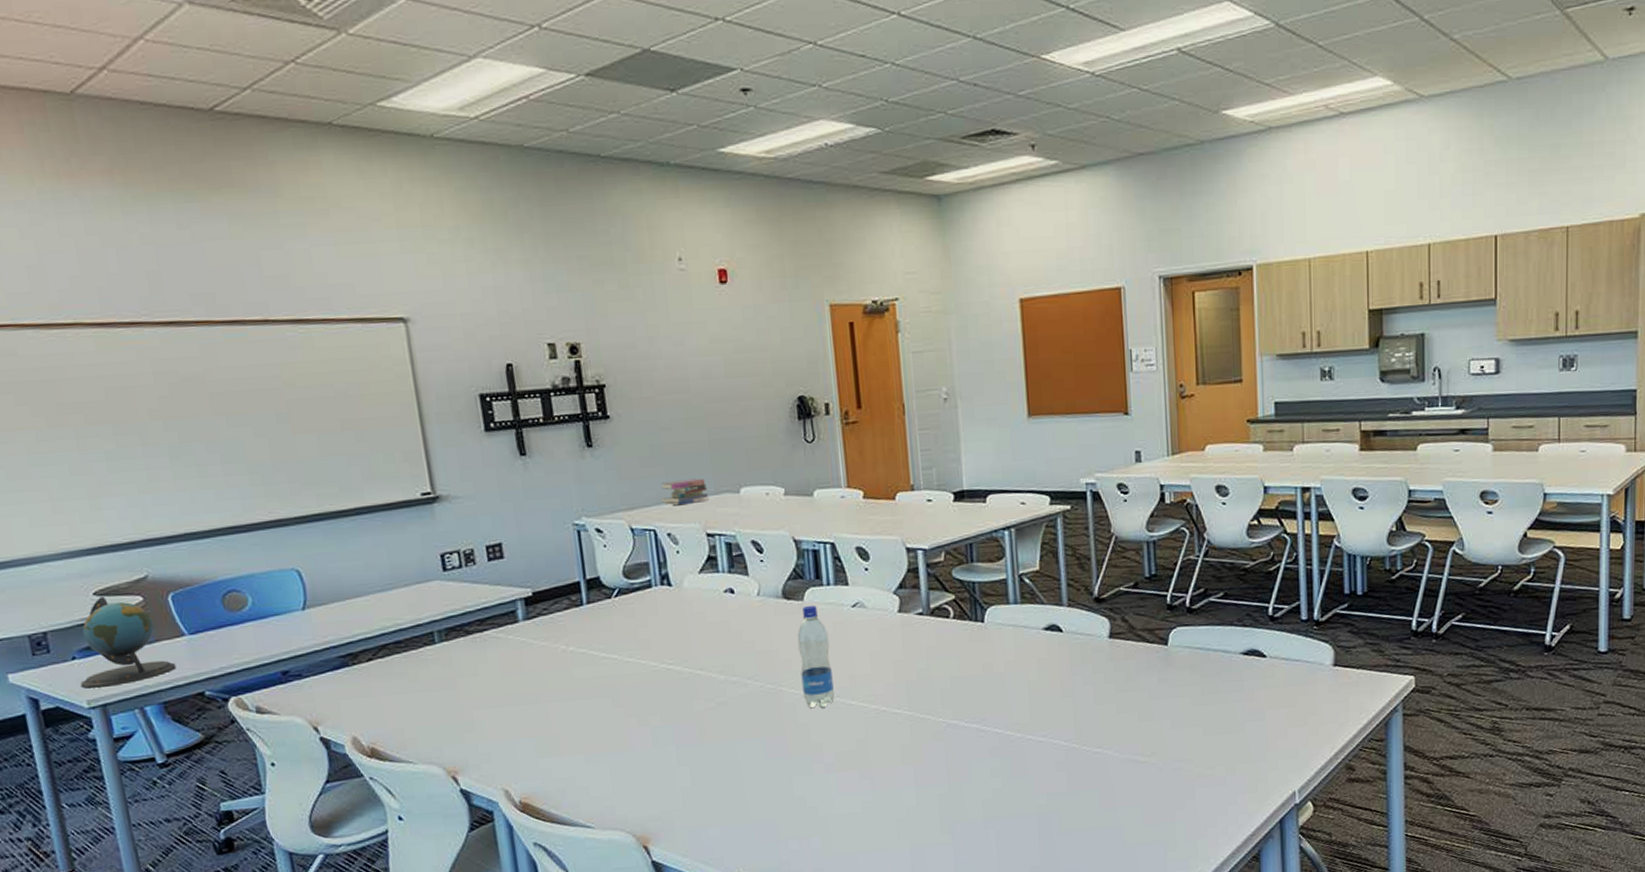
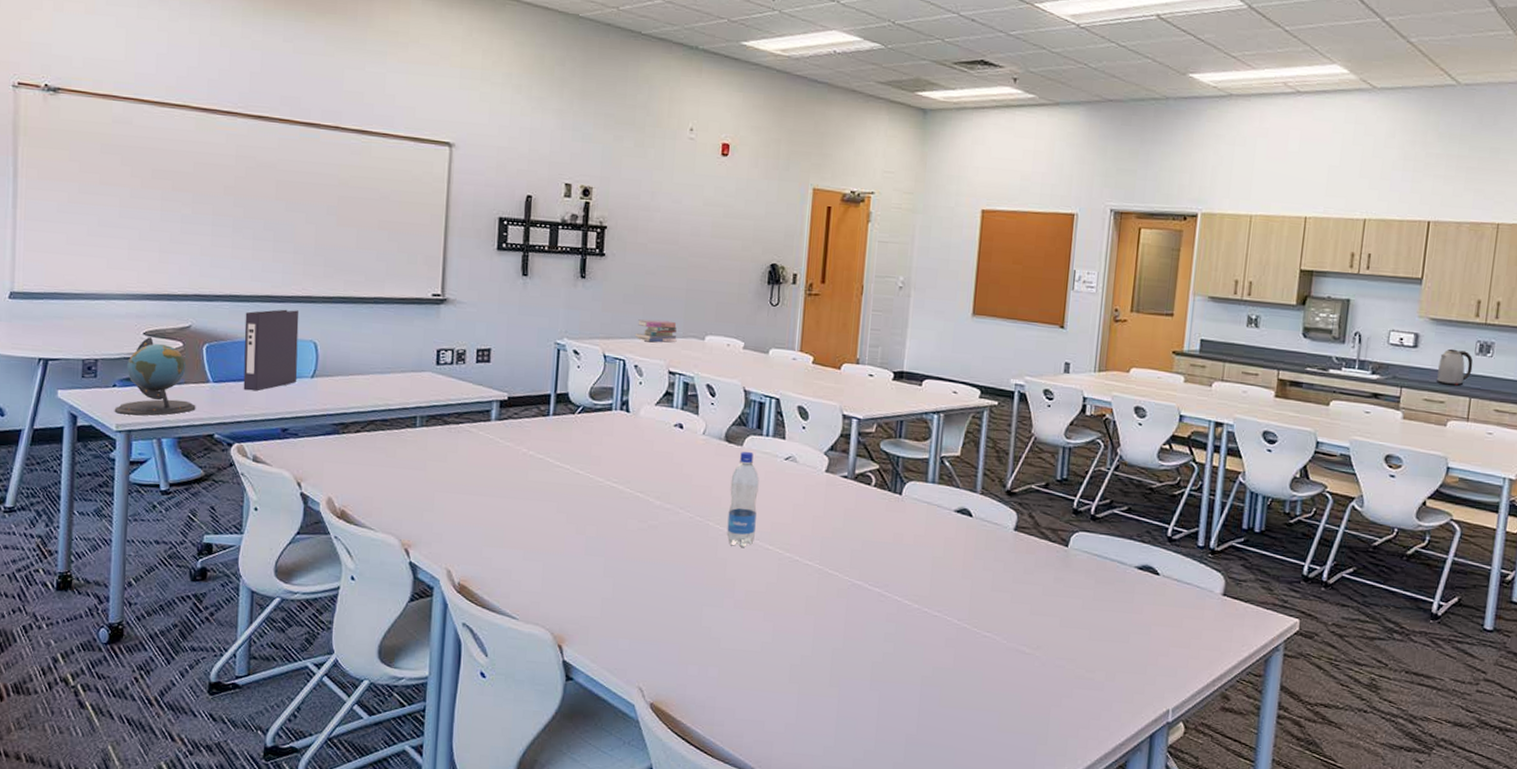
binder: none [208,537,287,637] -> present [243,309,299,391]
kettle: none [1523,368,1558,409] -> present [1437,348,1473,387]

